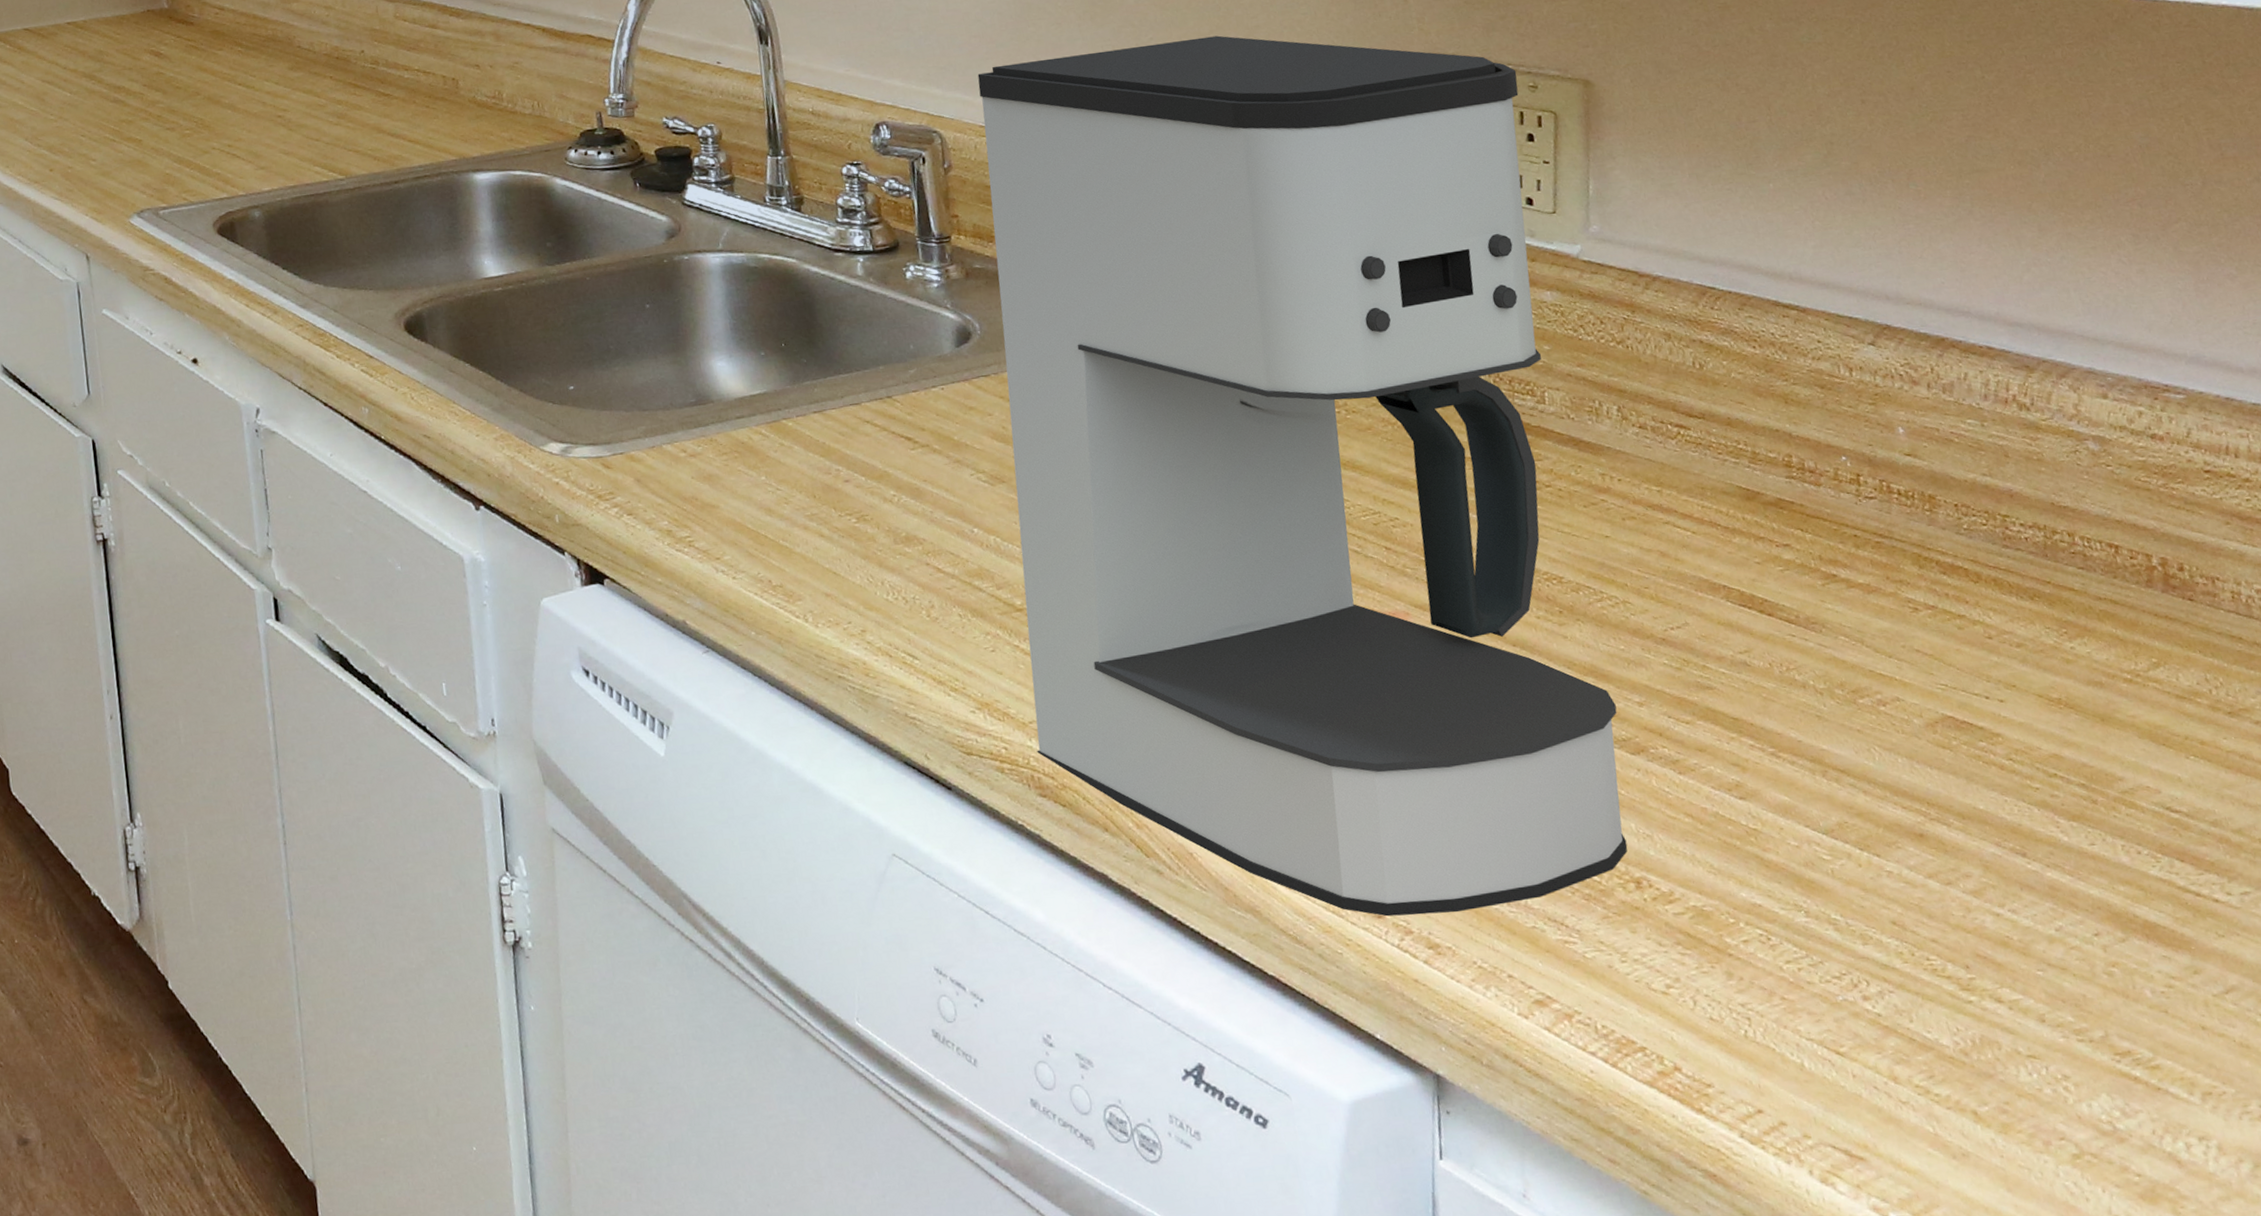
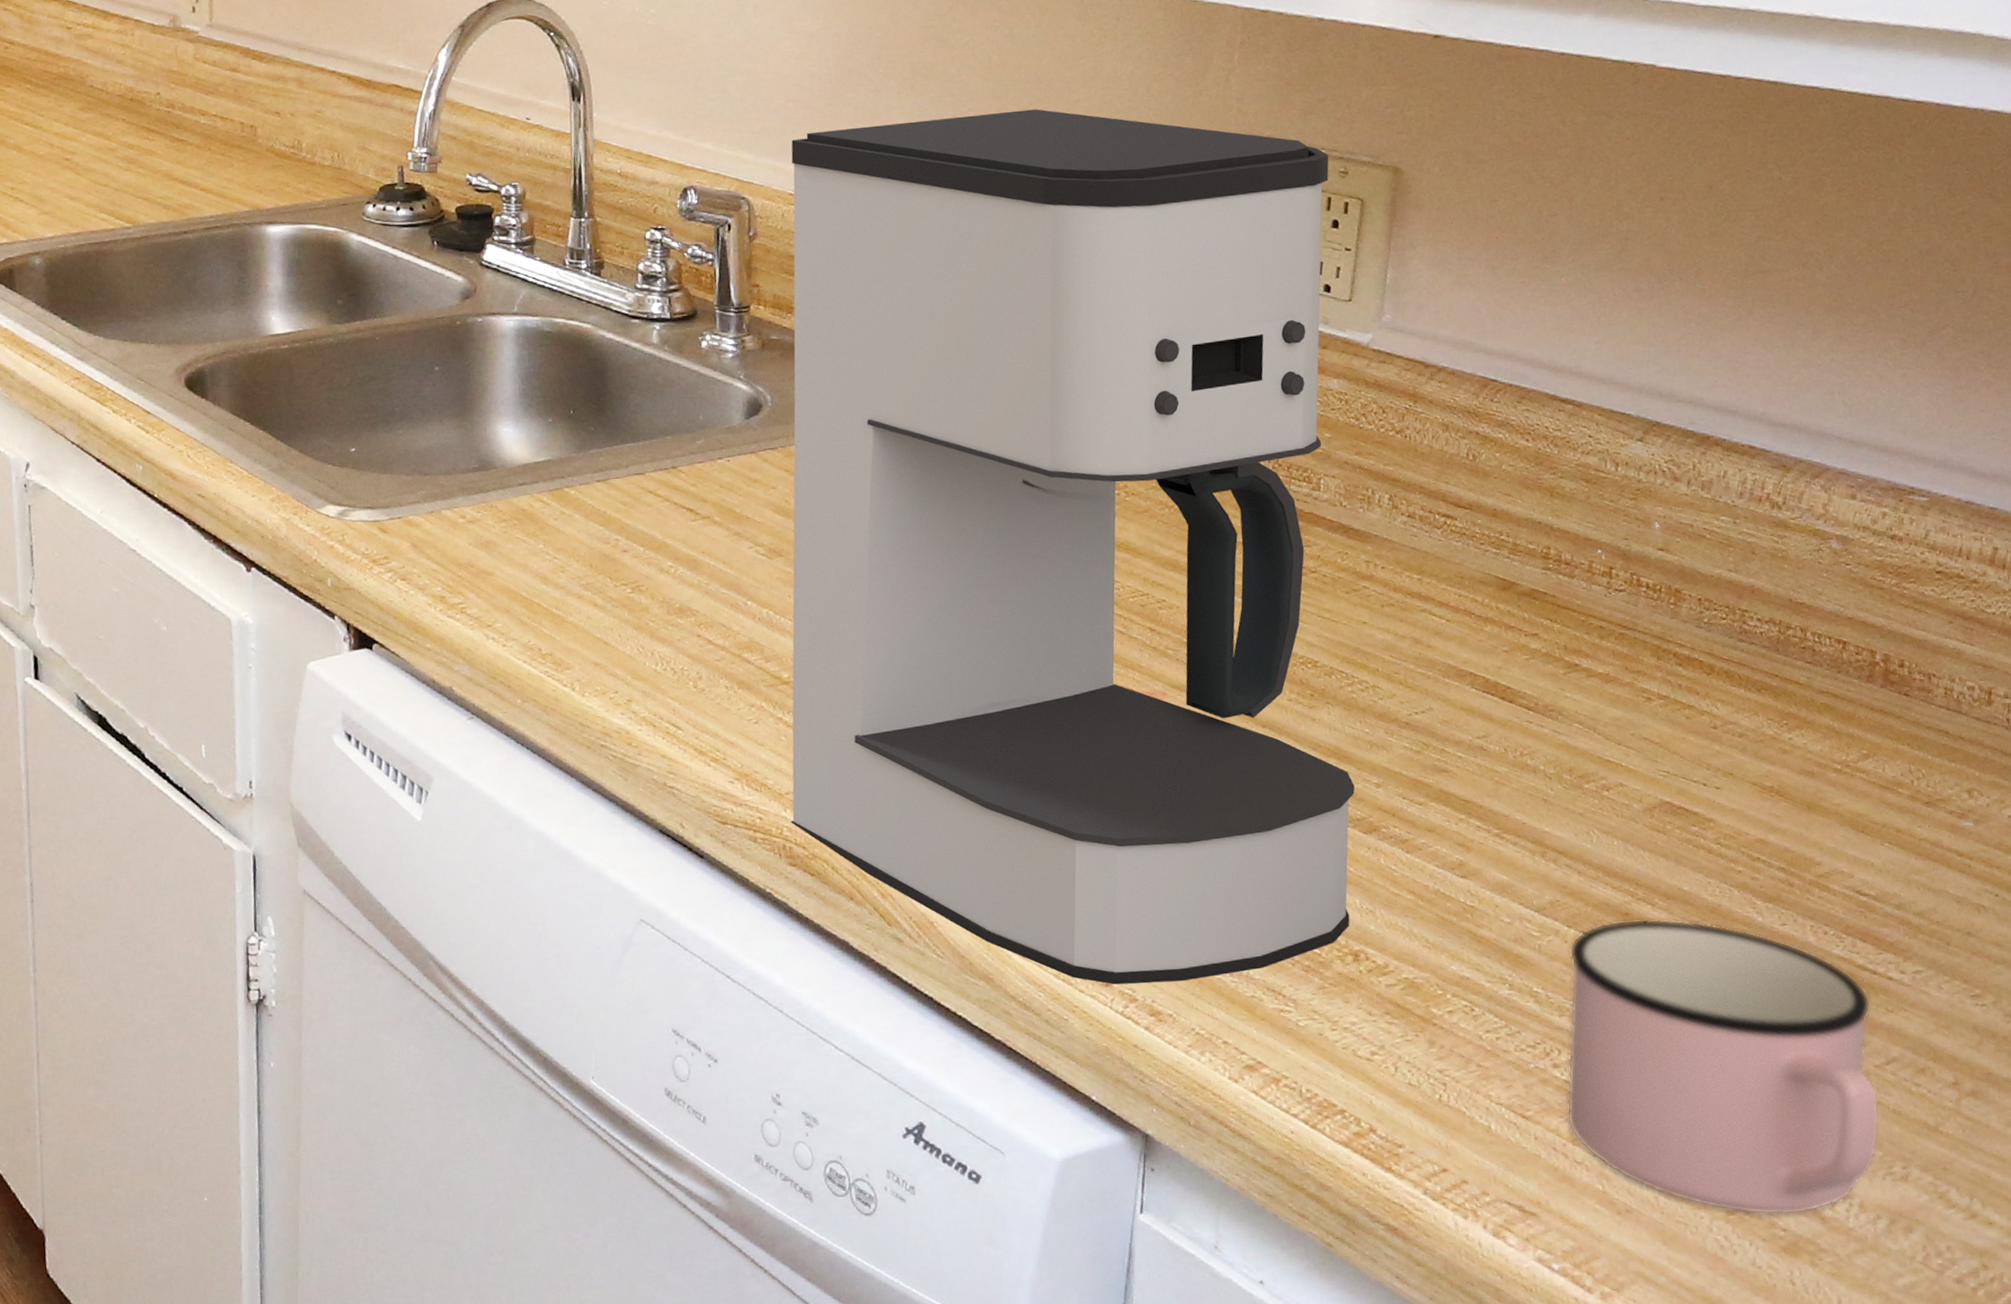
mug: none [1864,839,2229,1159] -> present [1566,918,1880,1216]

